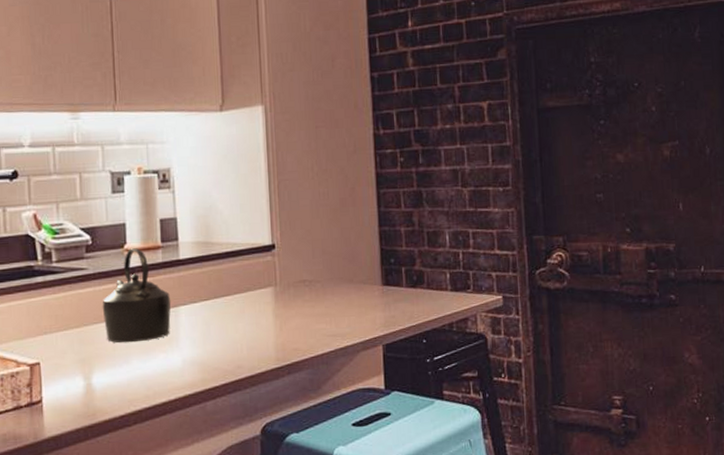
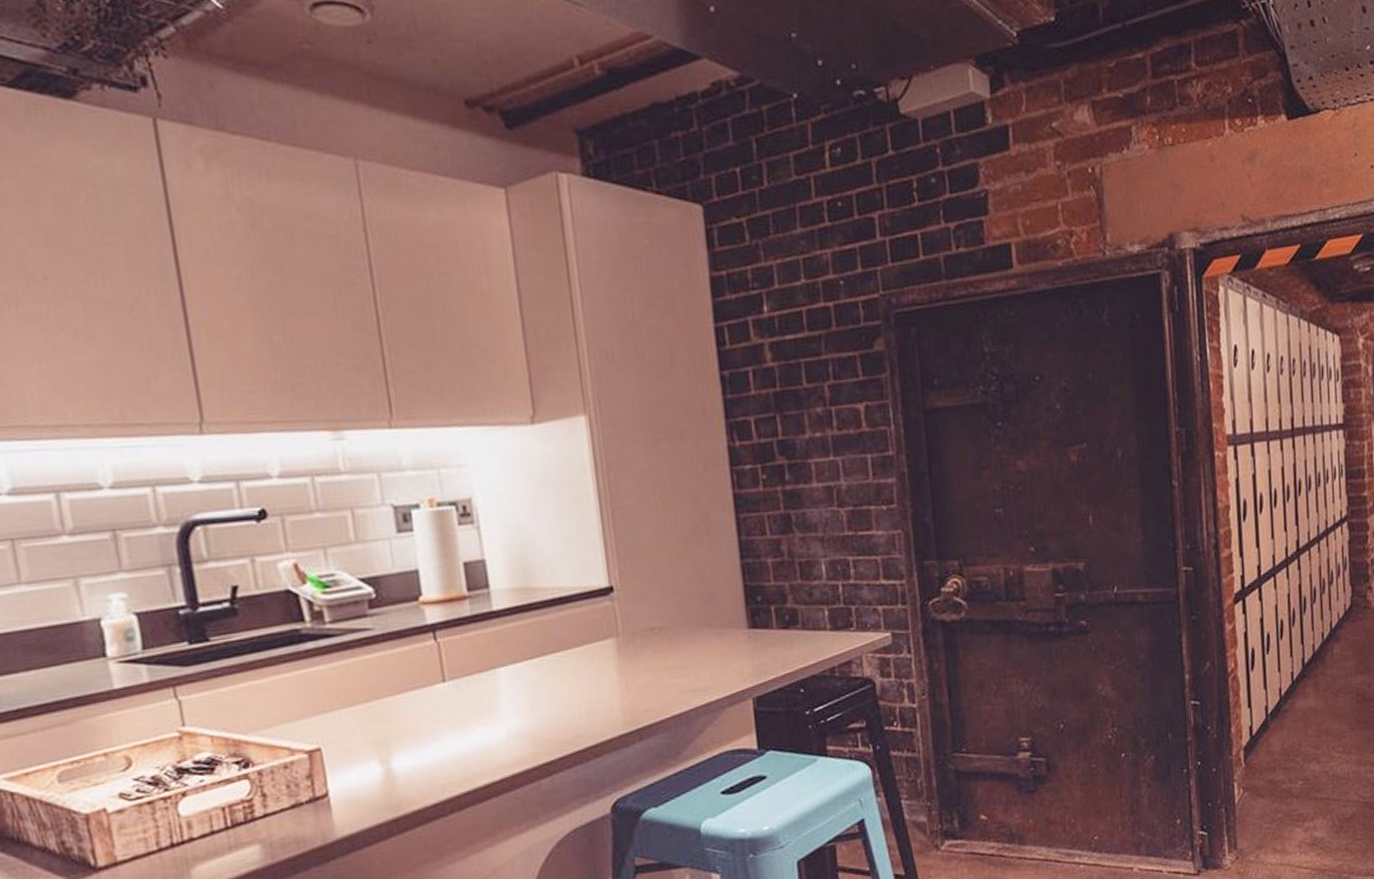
kettle: present [102,248,171,344] -> none [396,599,488,718]

